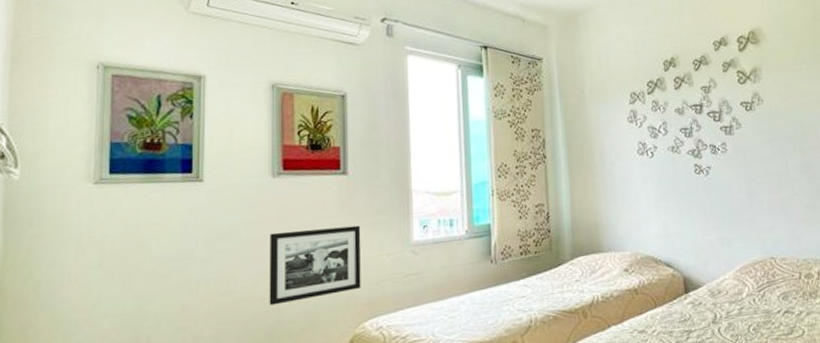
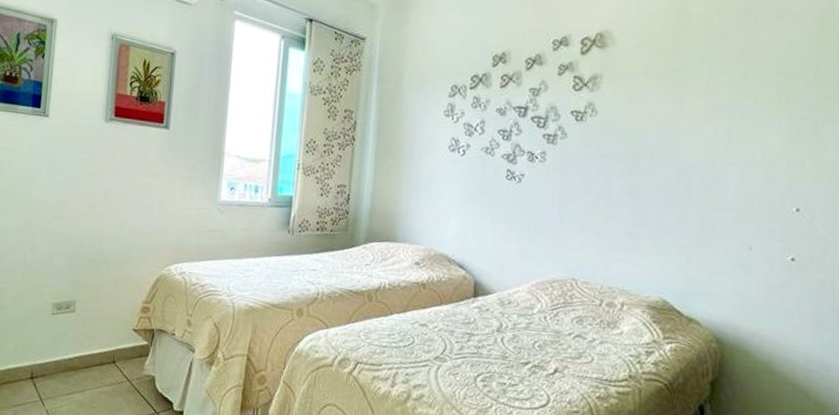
picture frame: present [269,225,361,306] -> none [93,172,176,236]

